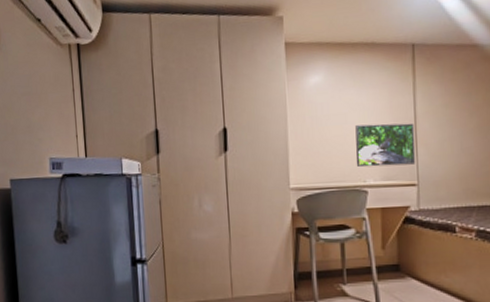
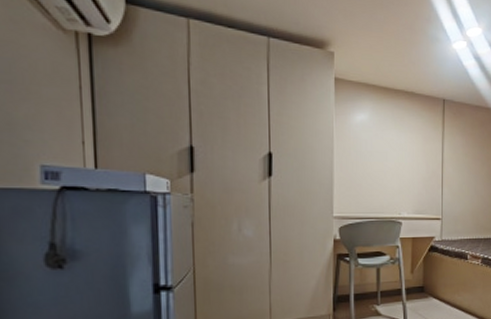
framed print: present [355,123,416,168] -> none [393,164,442,202]

